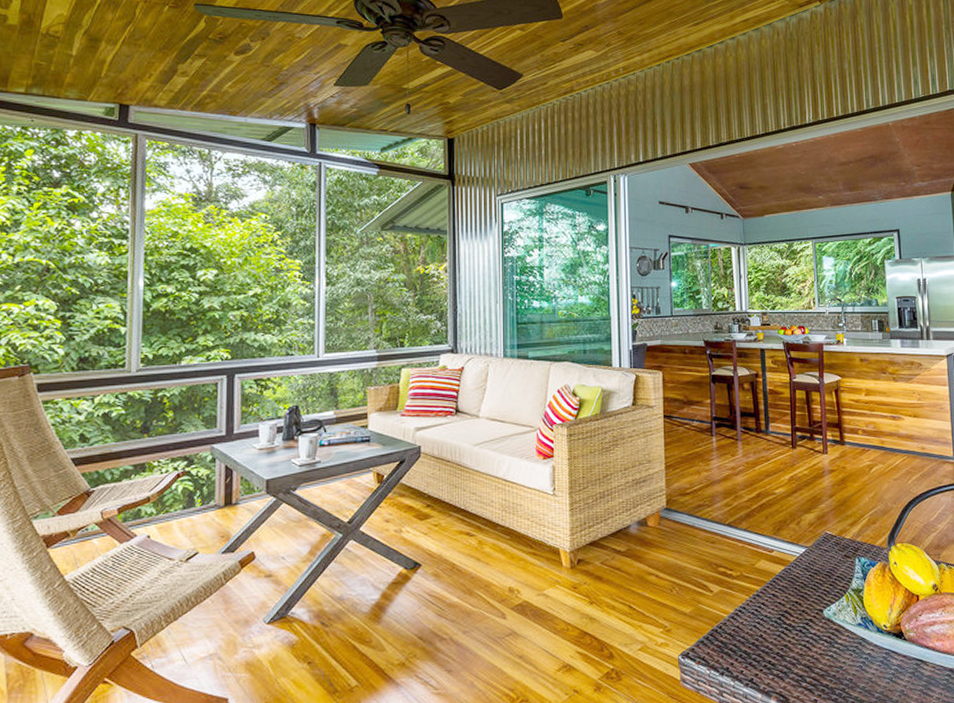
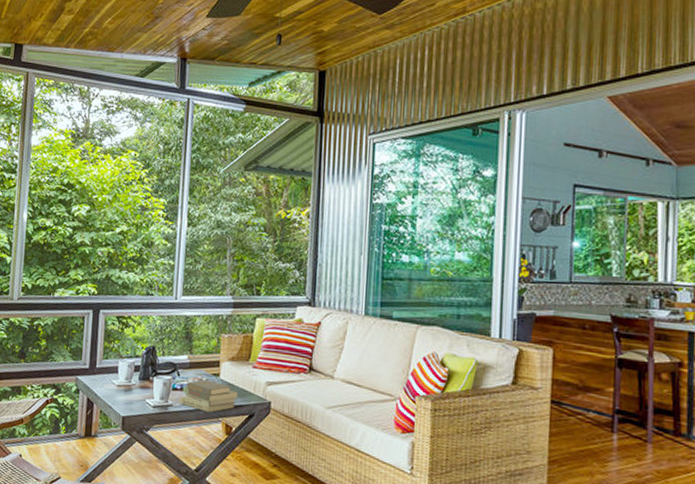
books: none [327,432,388,464] -> present [178,379,238,412]

